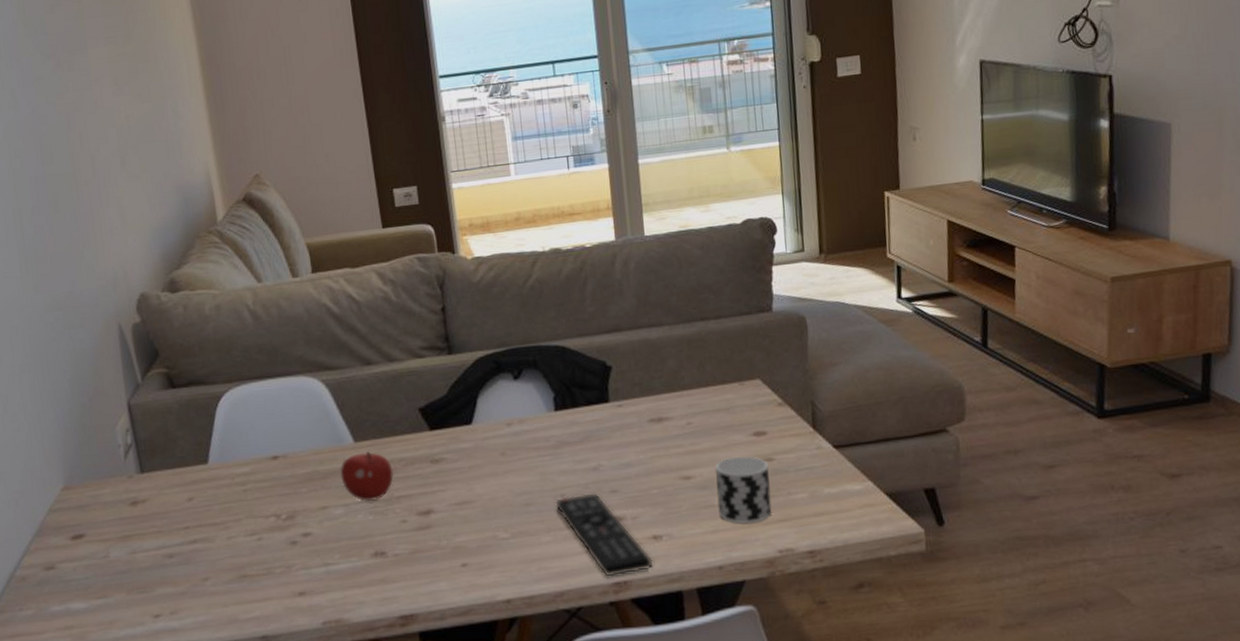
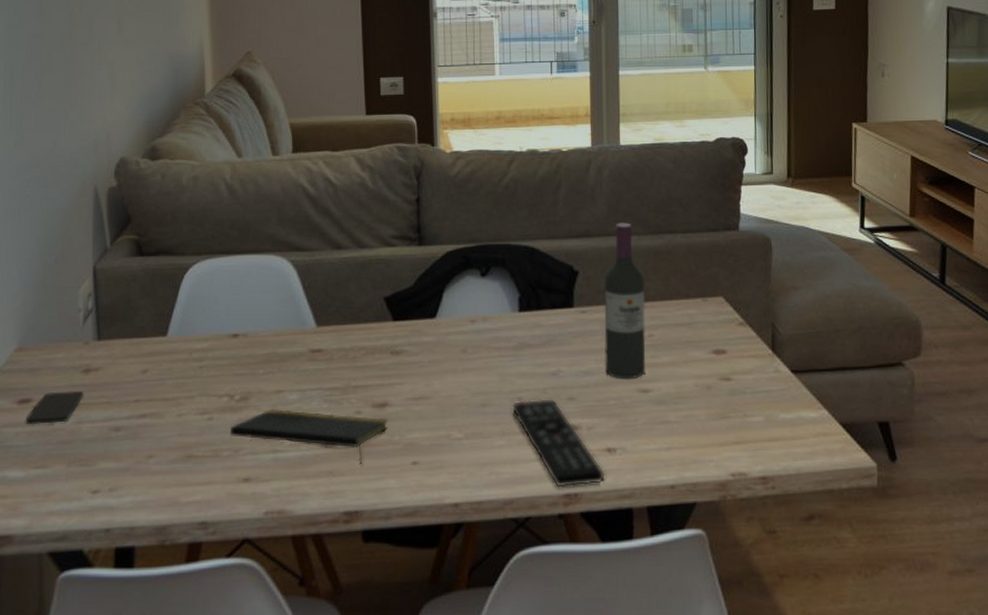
smartphone: none [81,523,135,558] -> present [25,391,84,424]
notepad: none [280,524,434,571] -> present [231,410,388,465]
fruit: present [340,451,394,501] -> none [299,337,353,388]
wine bottle: none [638,313,686,469] -> present [604,222,646,379]
cup: present [715,455,772,524] -> none [673,373,727,444]

